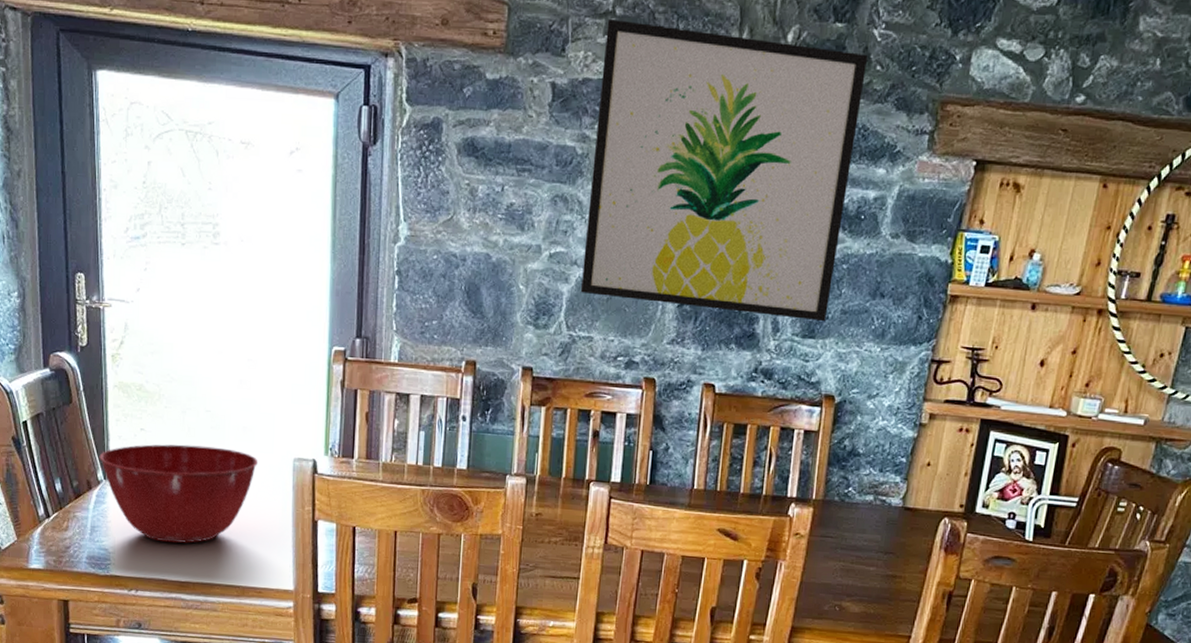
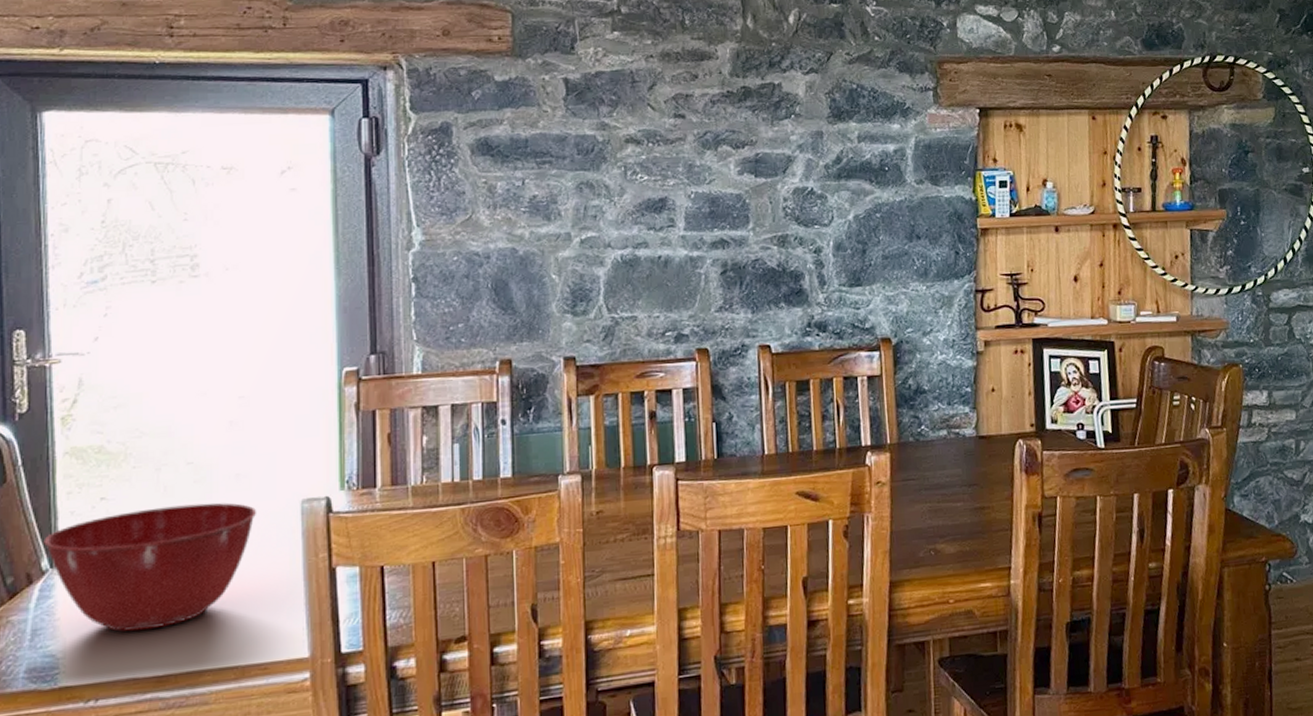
wall art: present [580,18,869,322] -> none [614,16,870,274]

